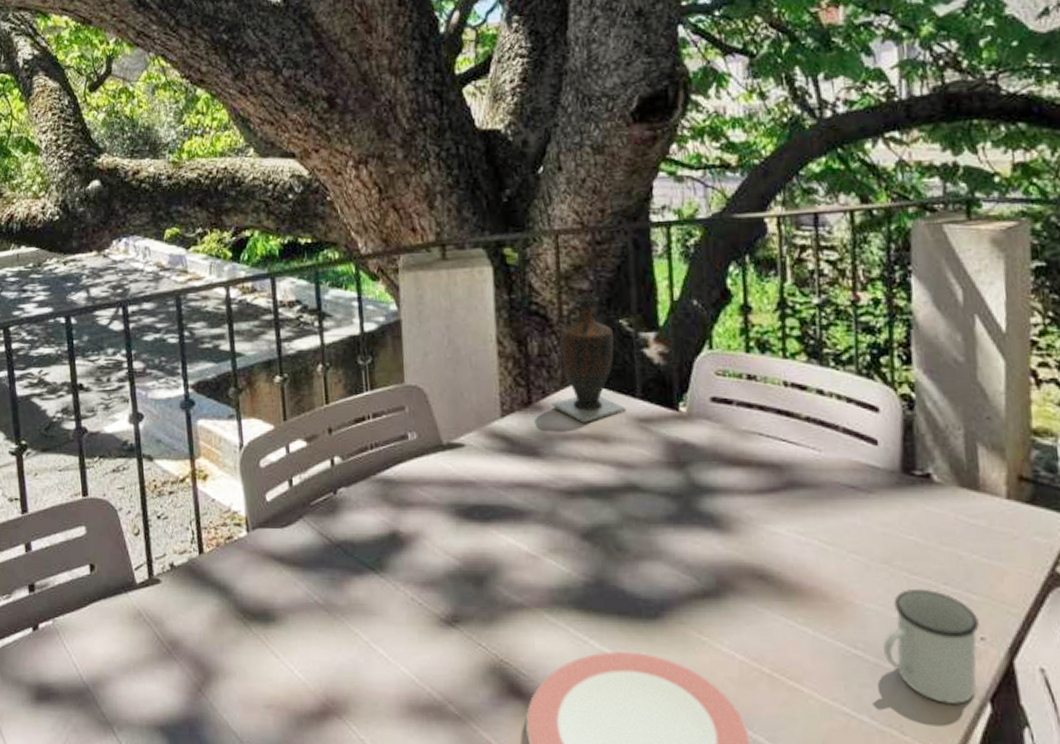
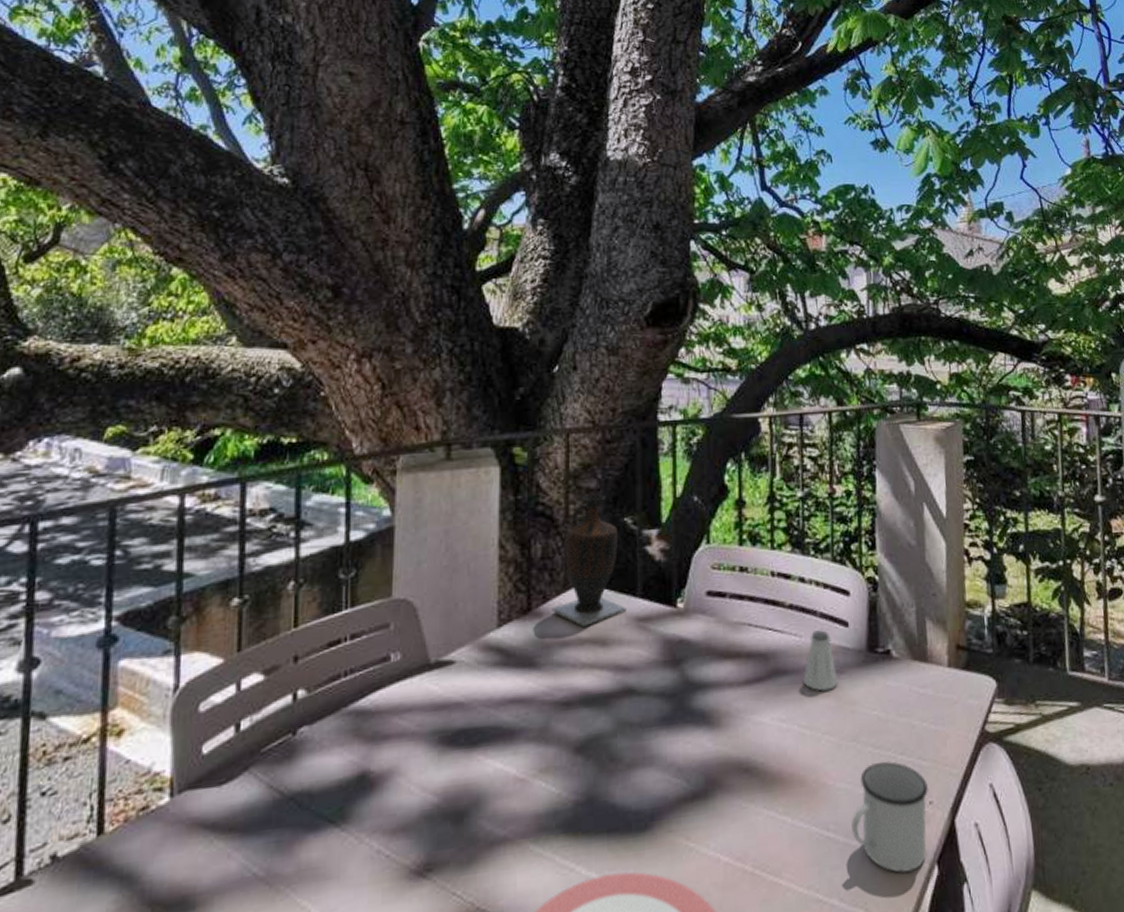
saltshaker: none [824,446,866,509] -> present [803,630,838,692]

